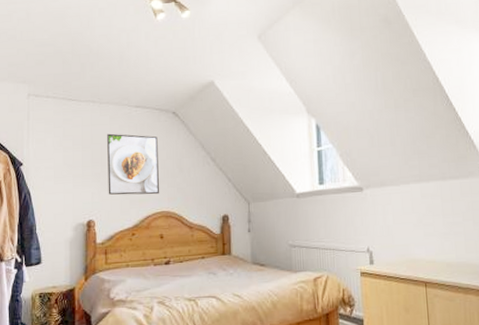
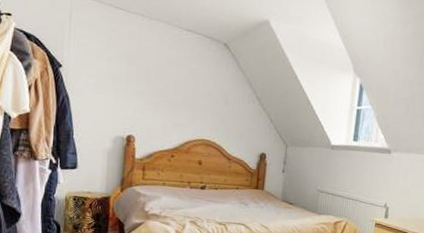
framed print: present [107,133,160,195] -> none [150,52,206,123]

